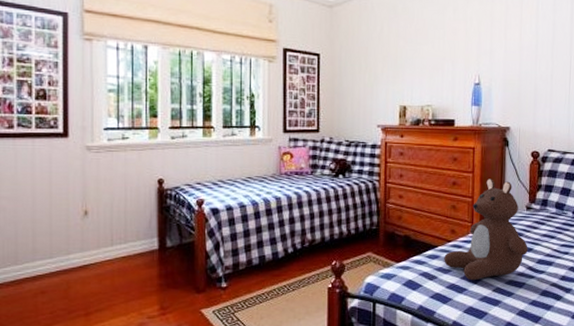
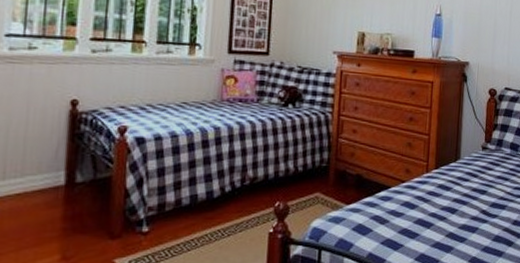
teddy bear: present [444,179,528,281] -> none [397,115,482,225]

